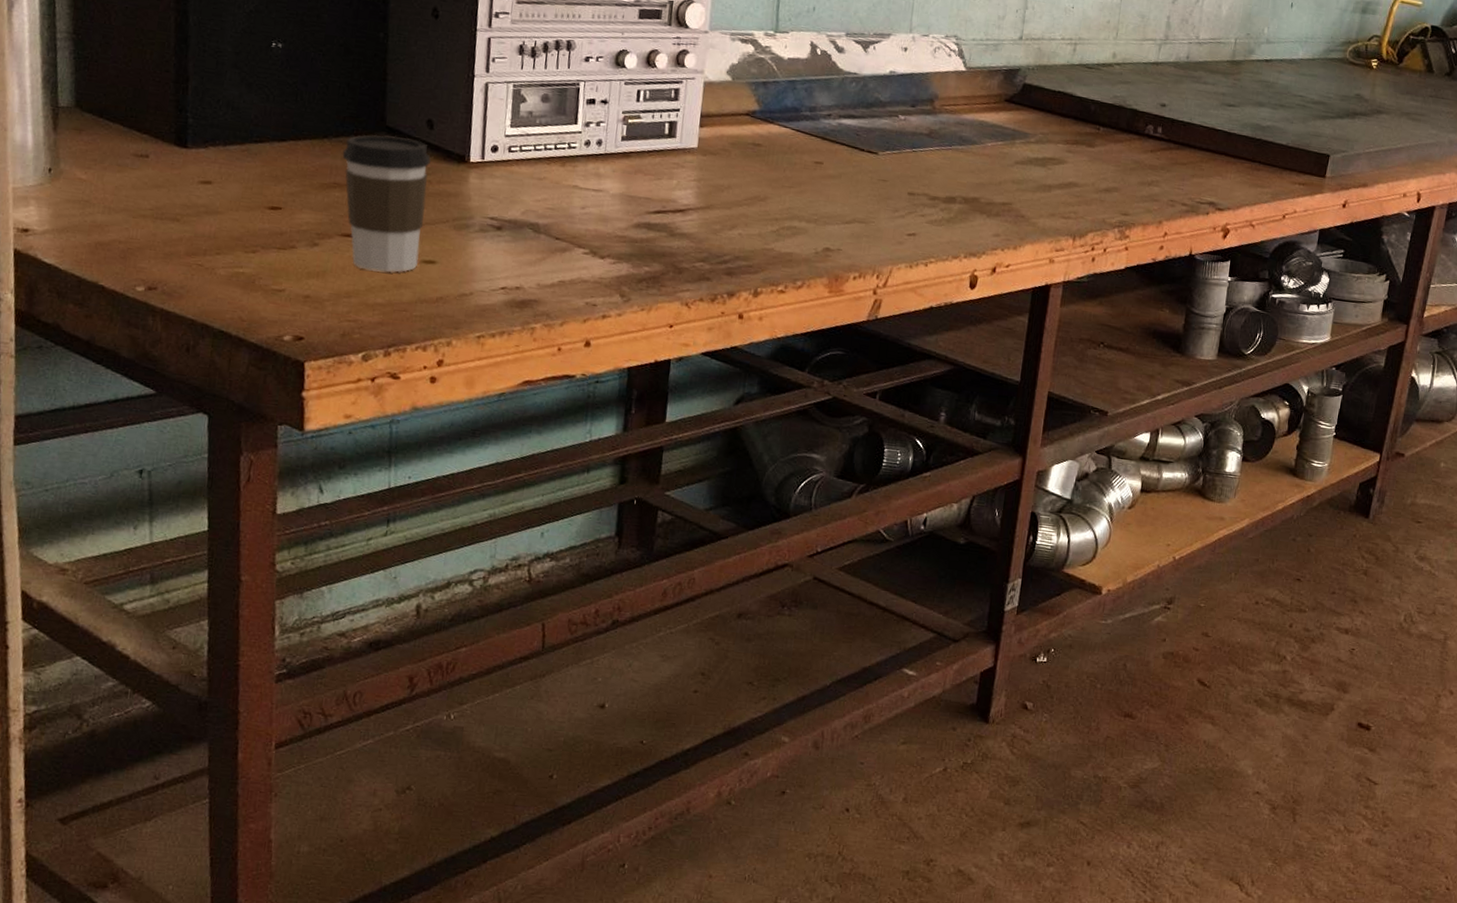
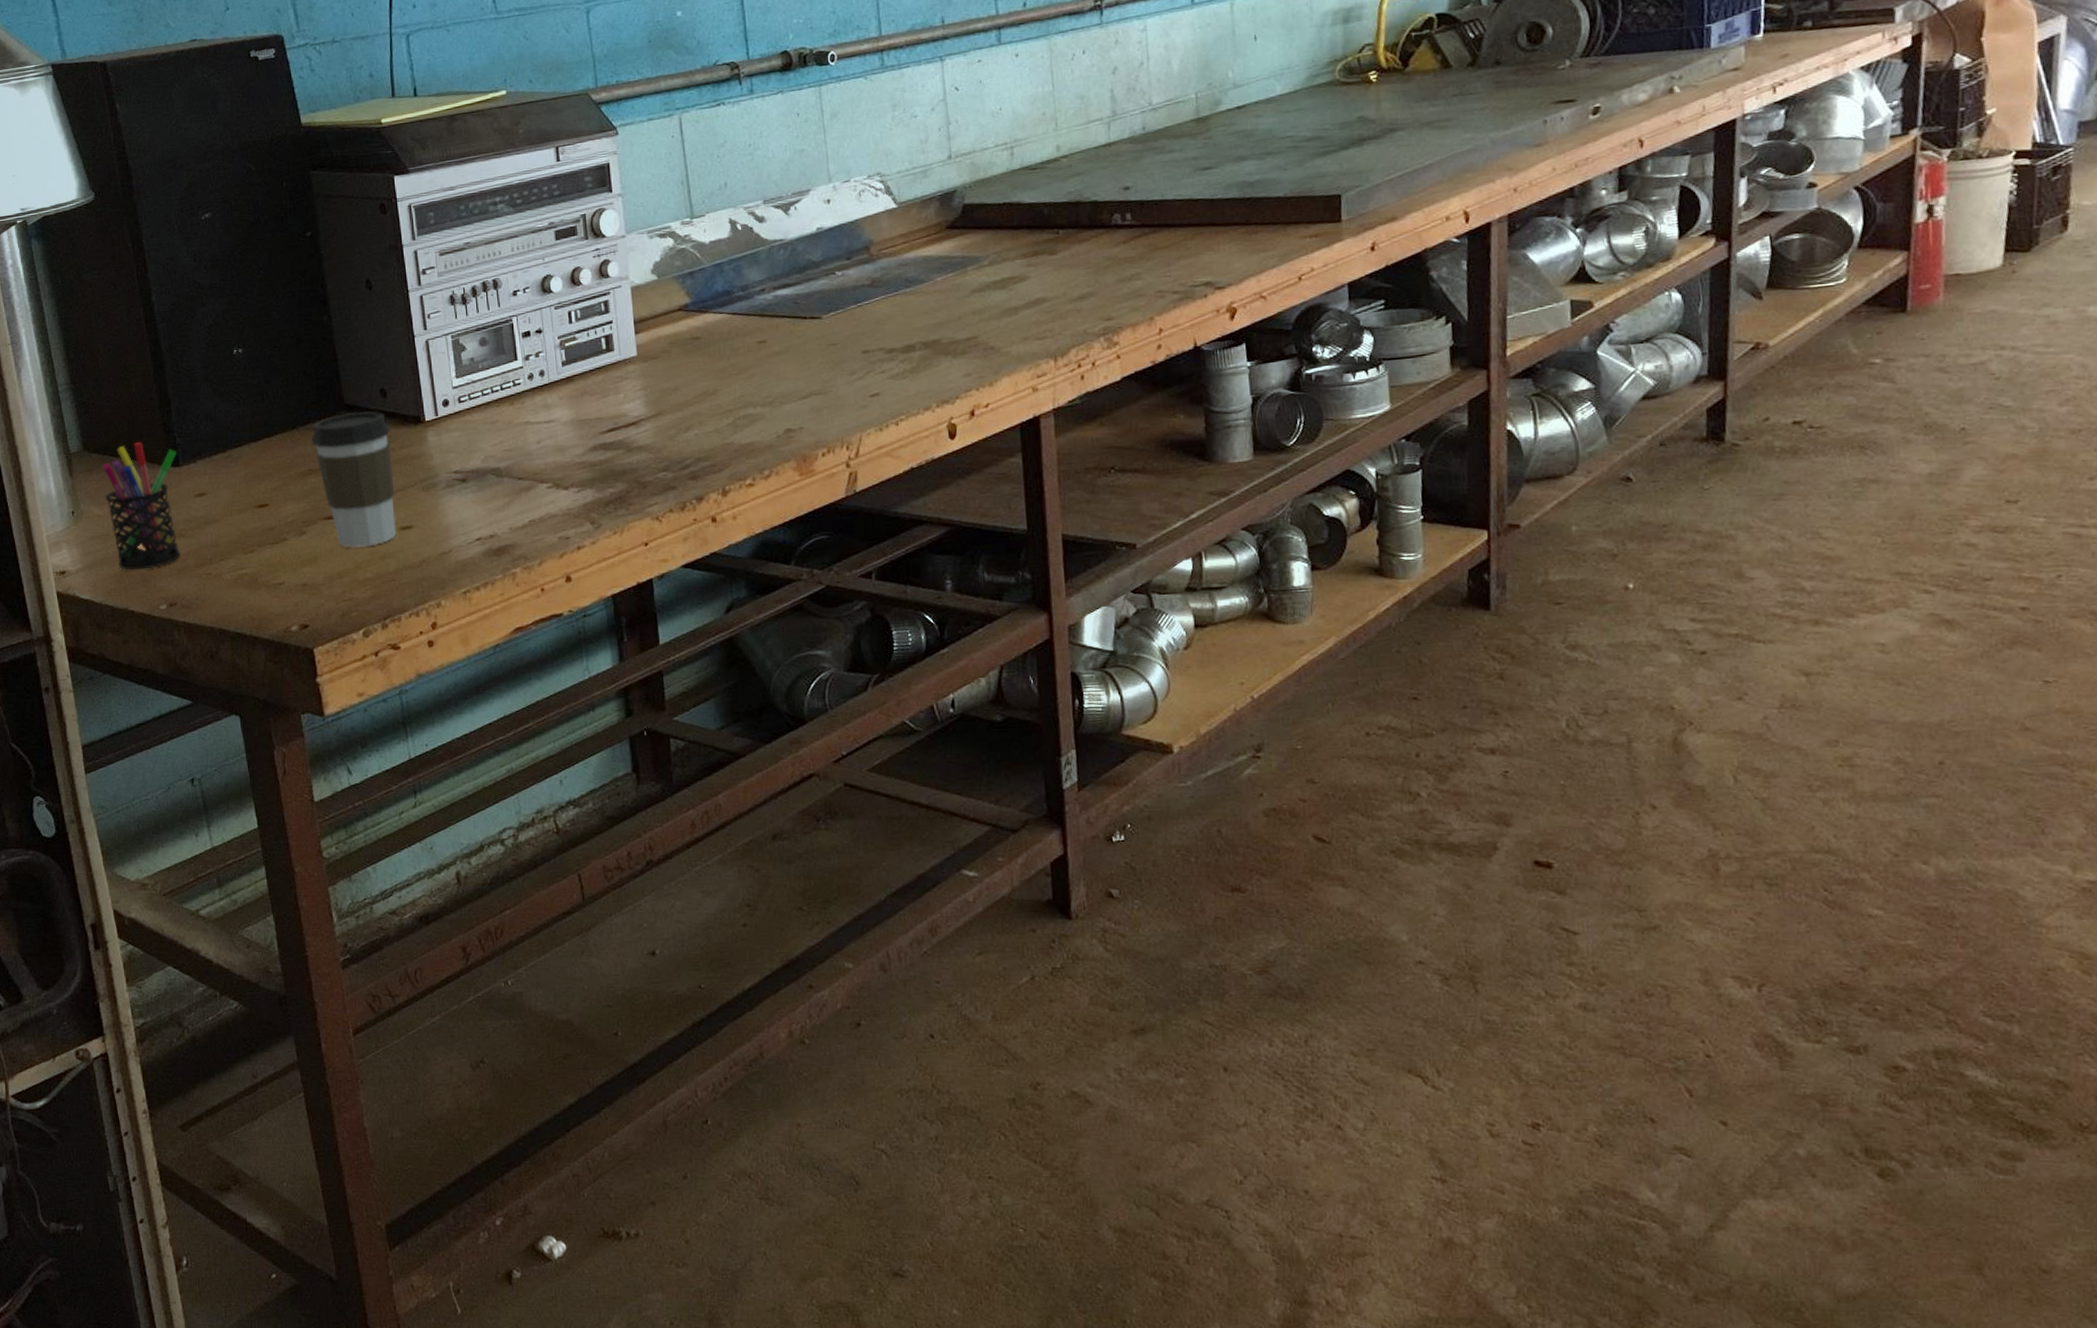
pen holder: none [92,112,187,247] -> present [102,441,181,570]

